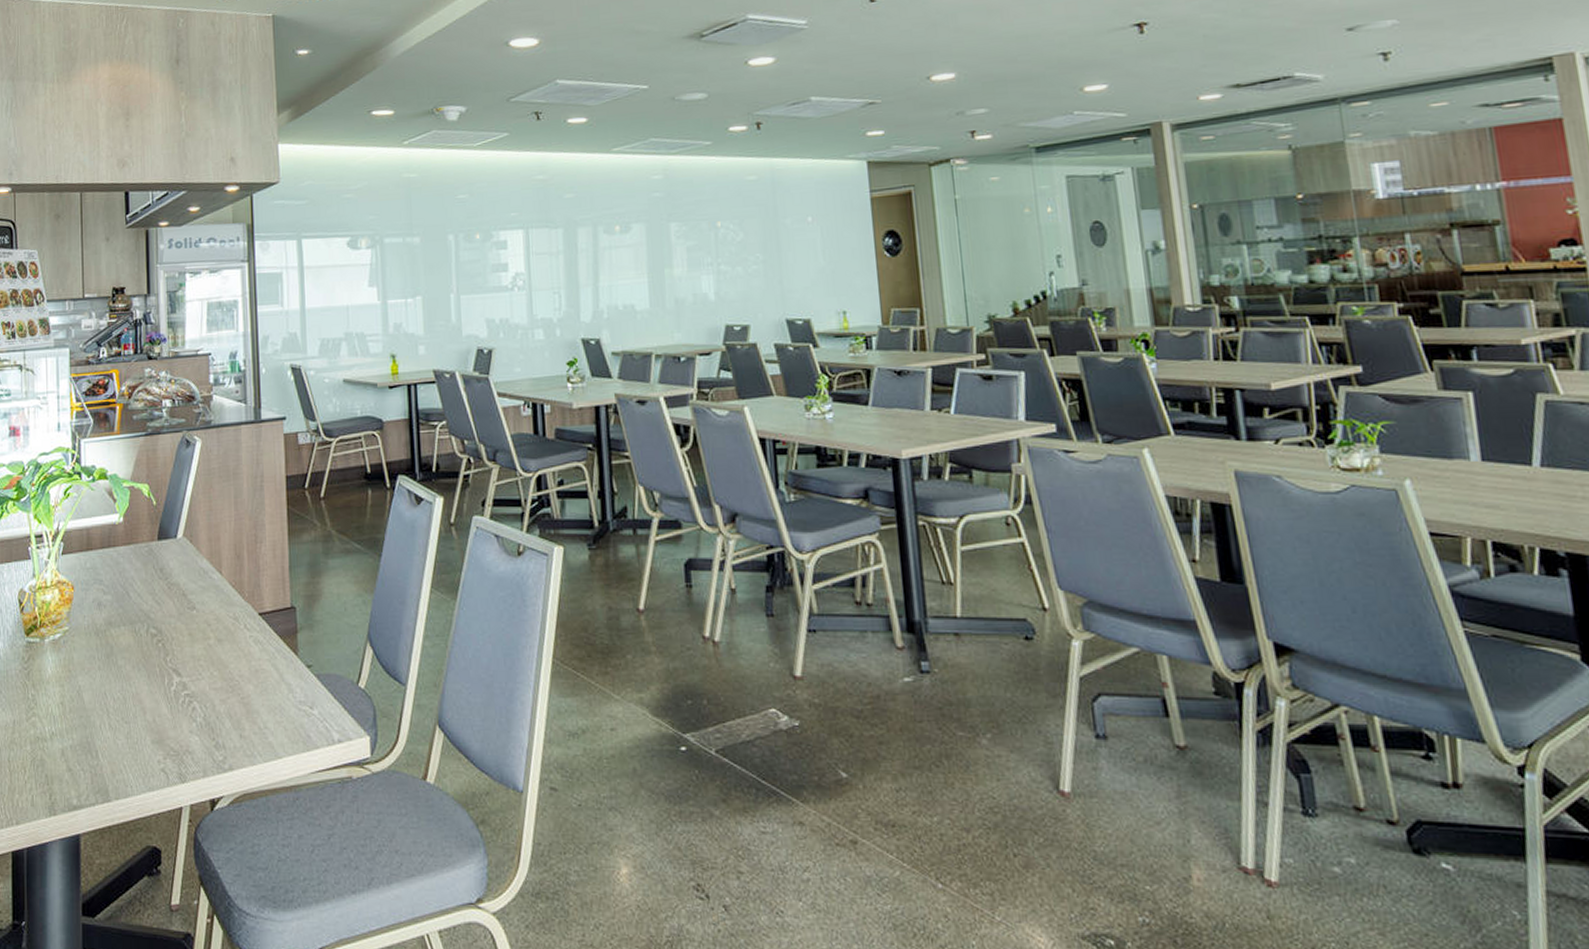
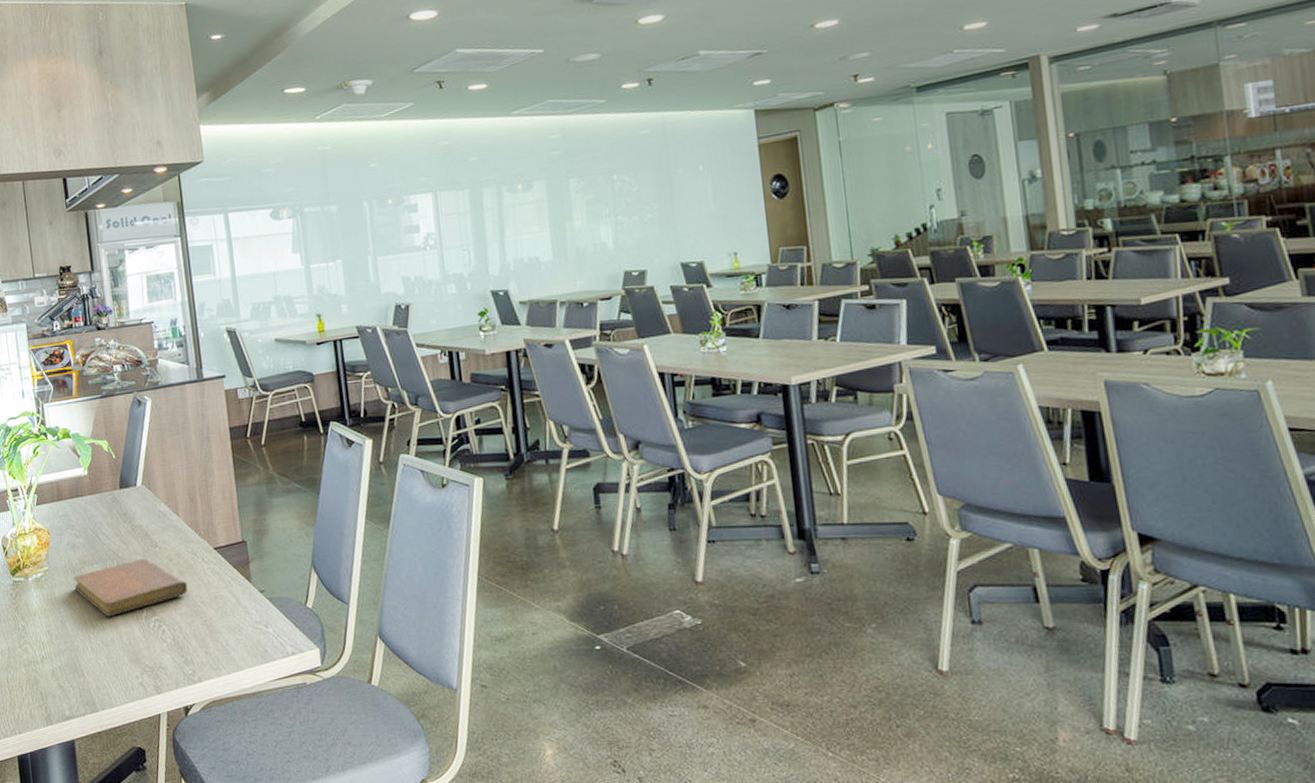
notebook: none [96,622,226,689] -> present [73,558,188,617]

